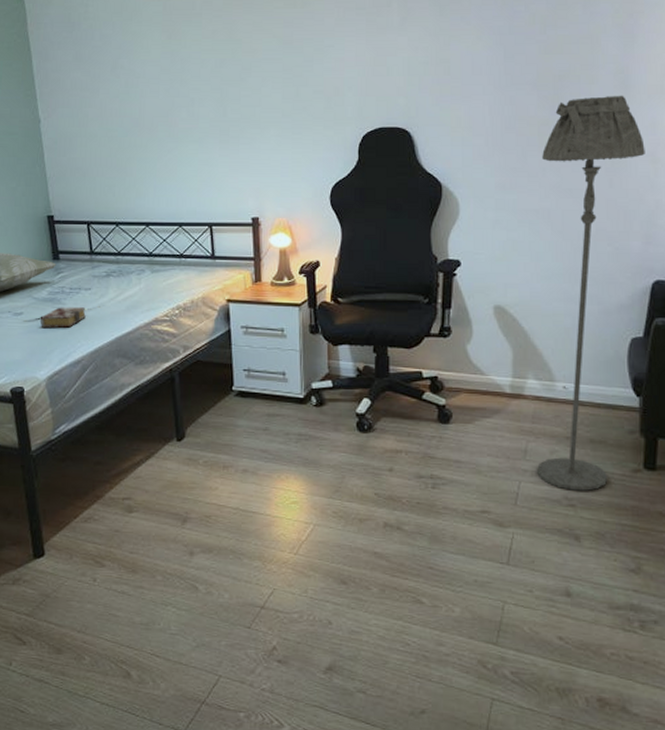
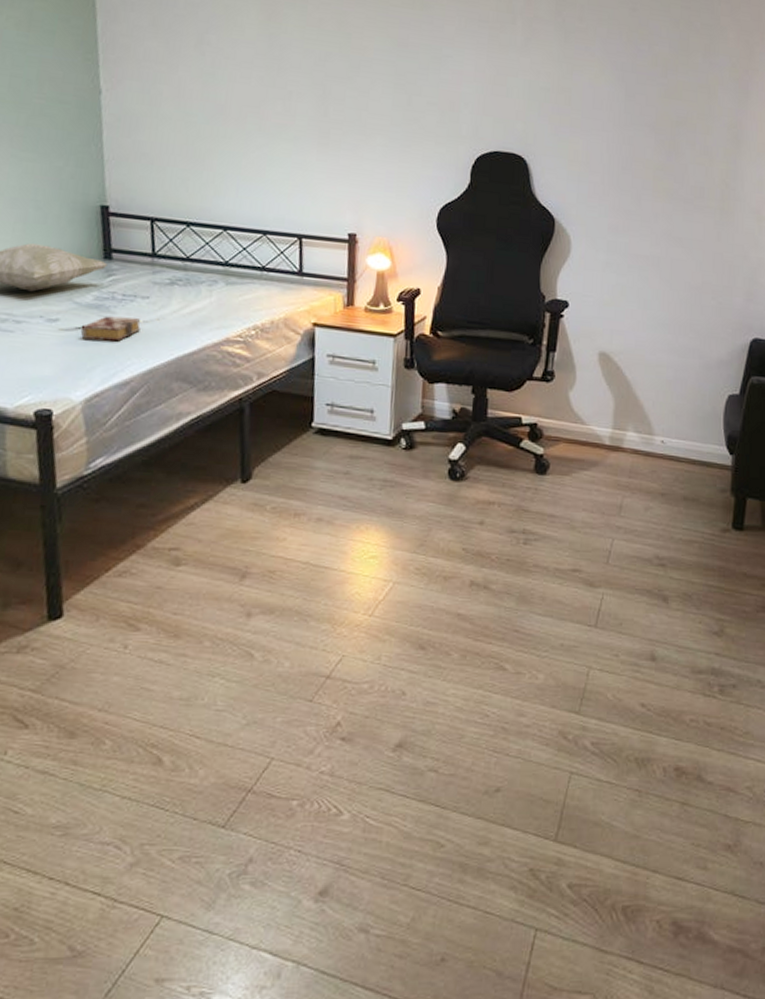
floor lamp: present [537,95,645,491] -> none [631,147,752,550]

